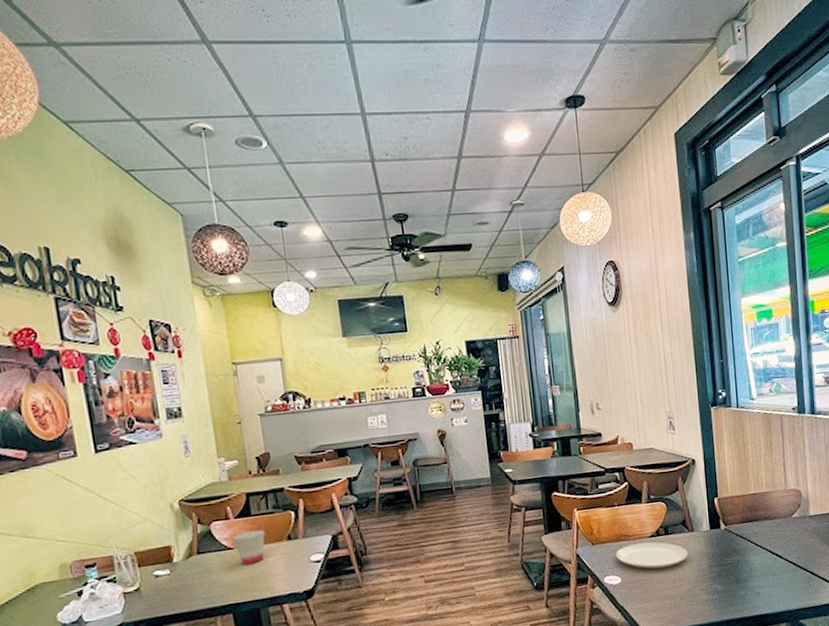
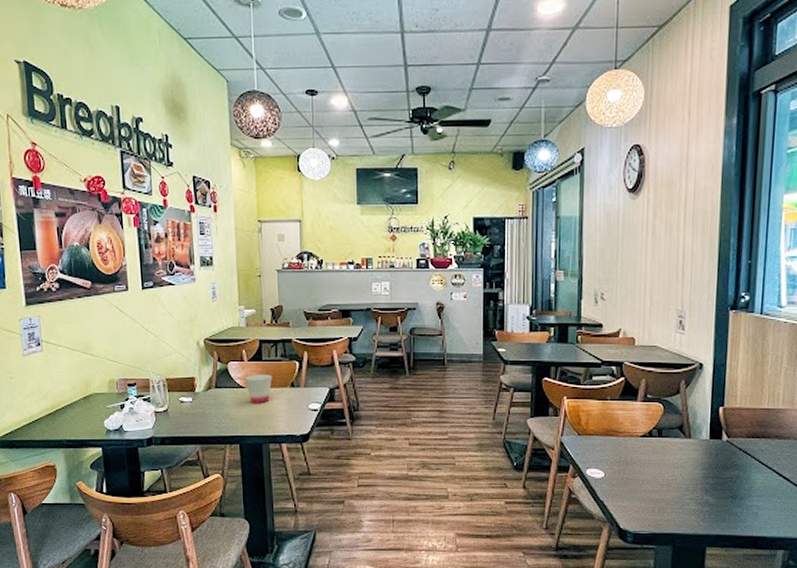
plate: present [616,542,688,570] -> none [602,441,681,470]

